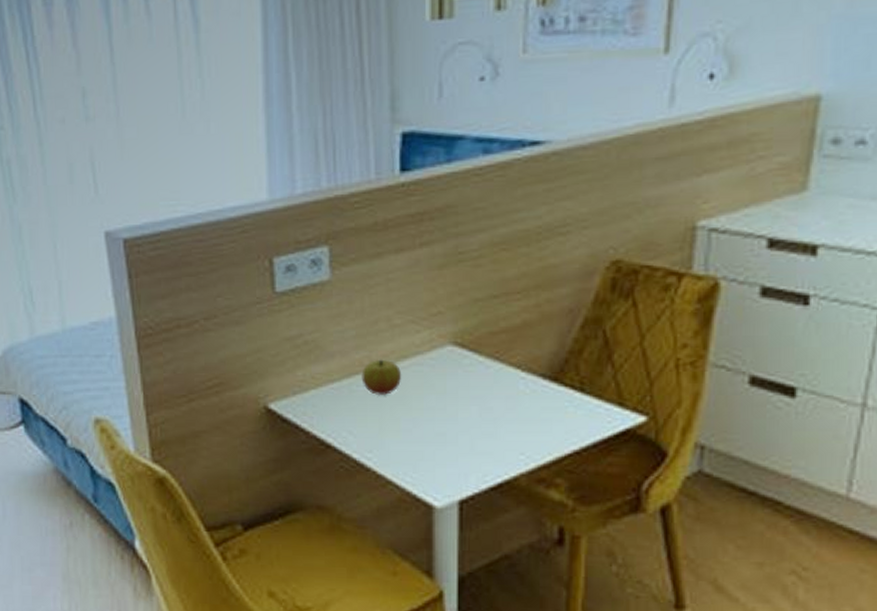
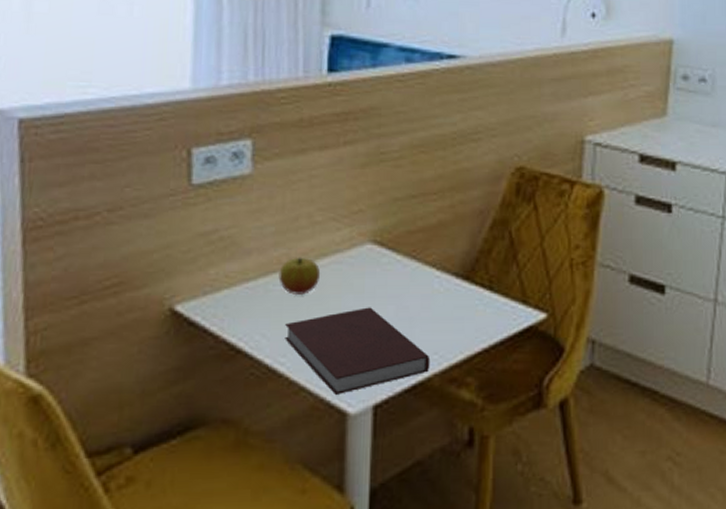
notebook: none [370,408,517,489] -> present [285,307,430,395]

